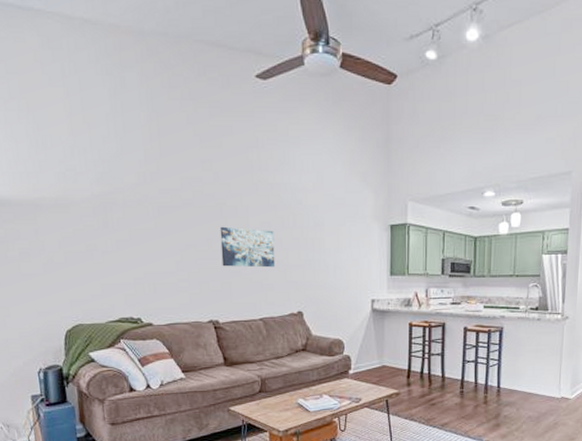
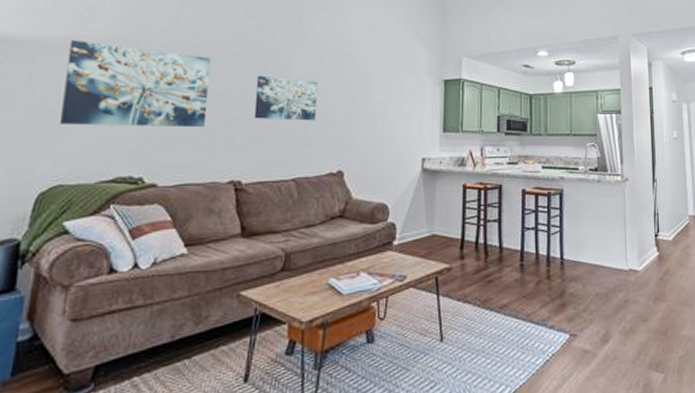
wall art: none [60,199,183,276] -> present [60,39,211,128]

